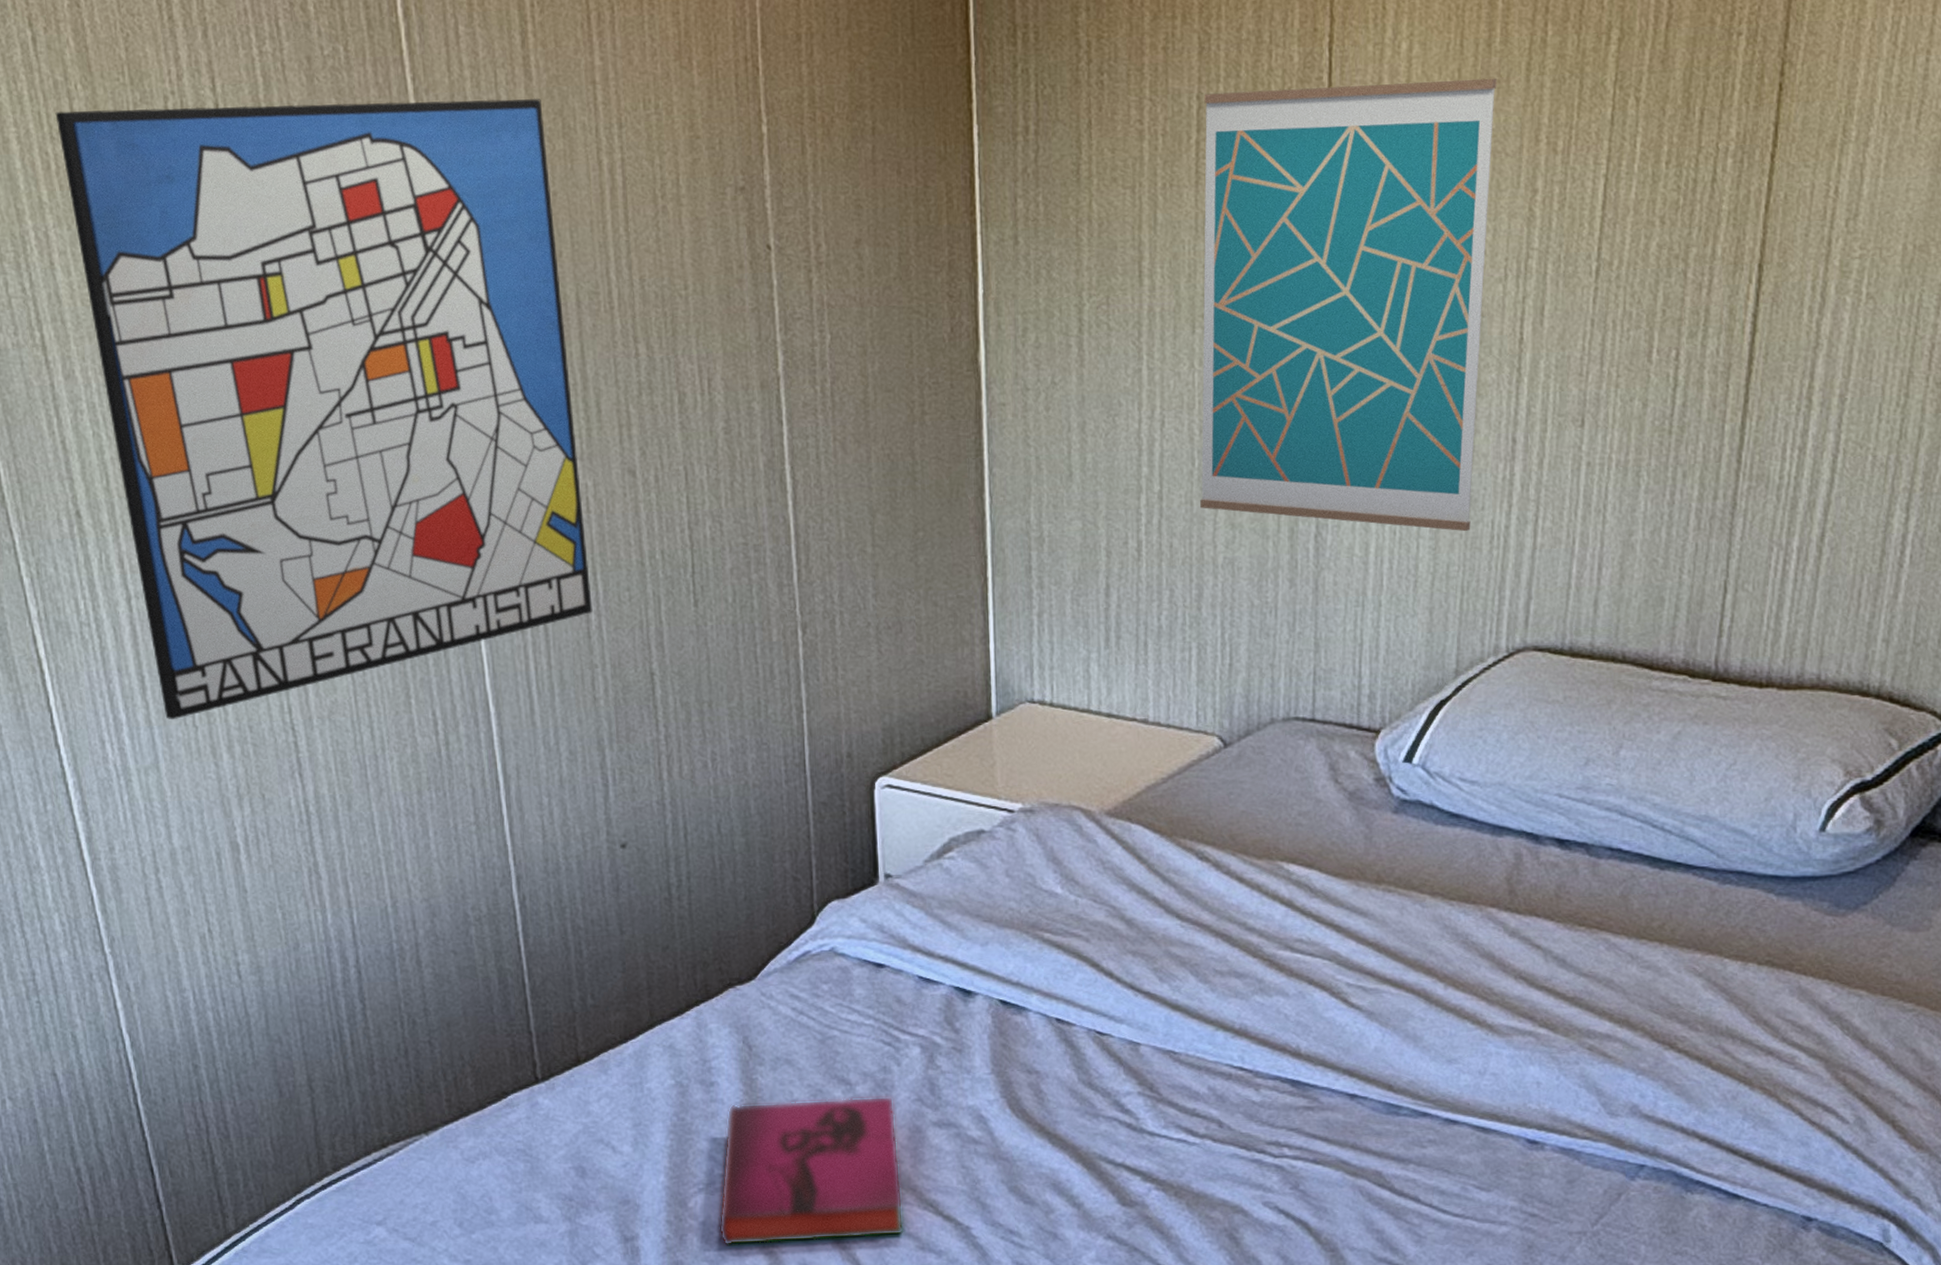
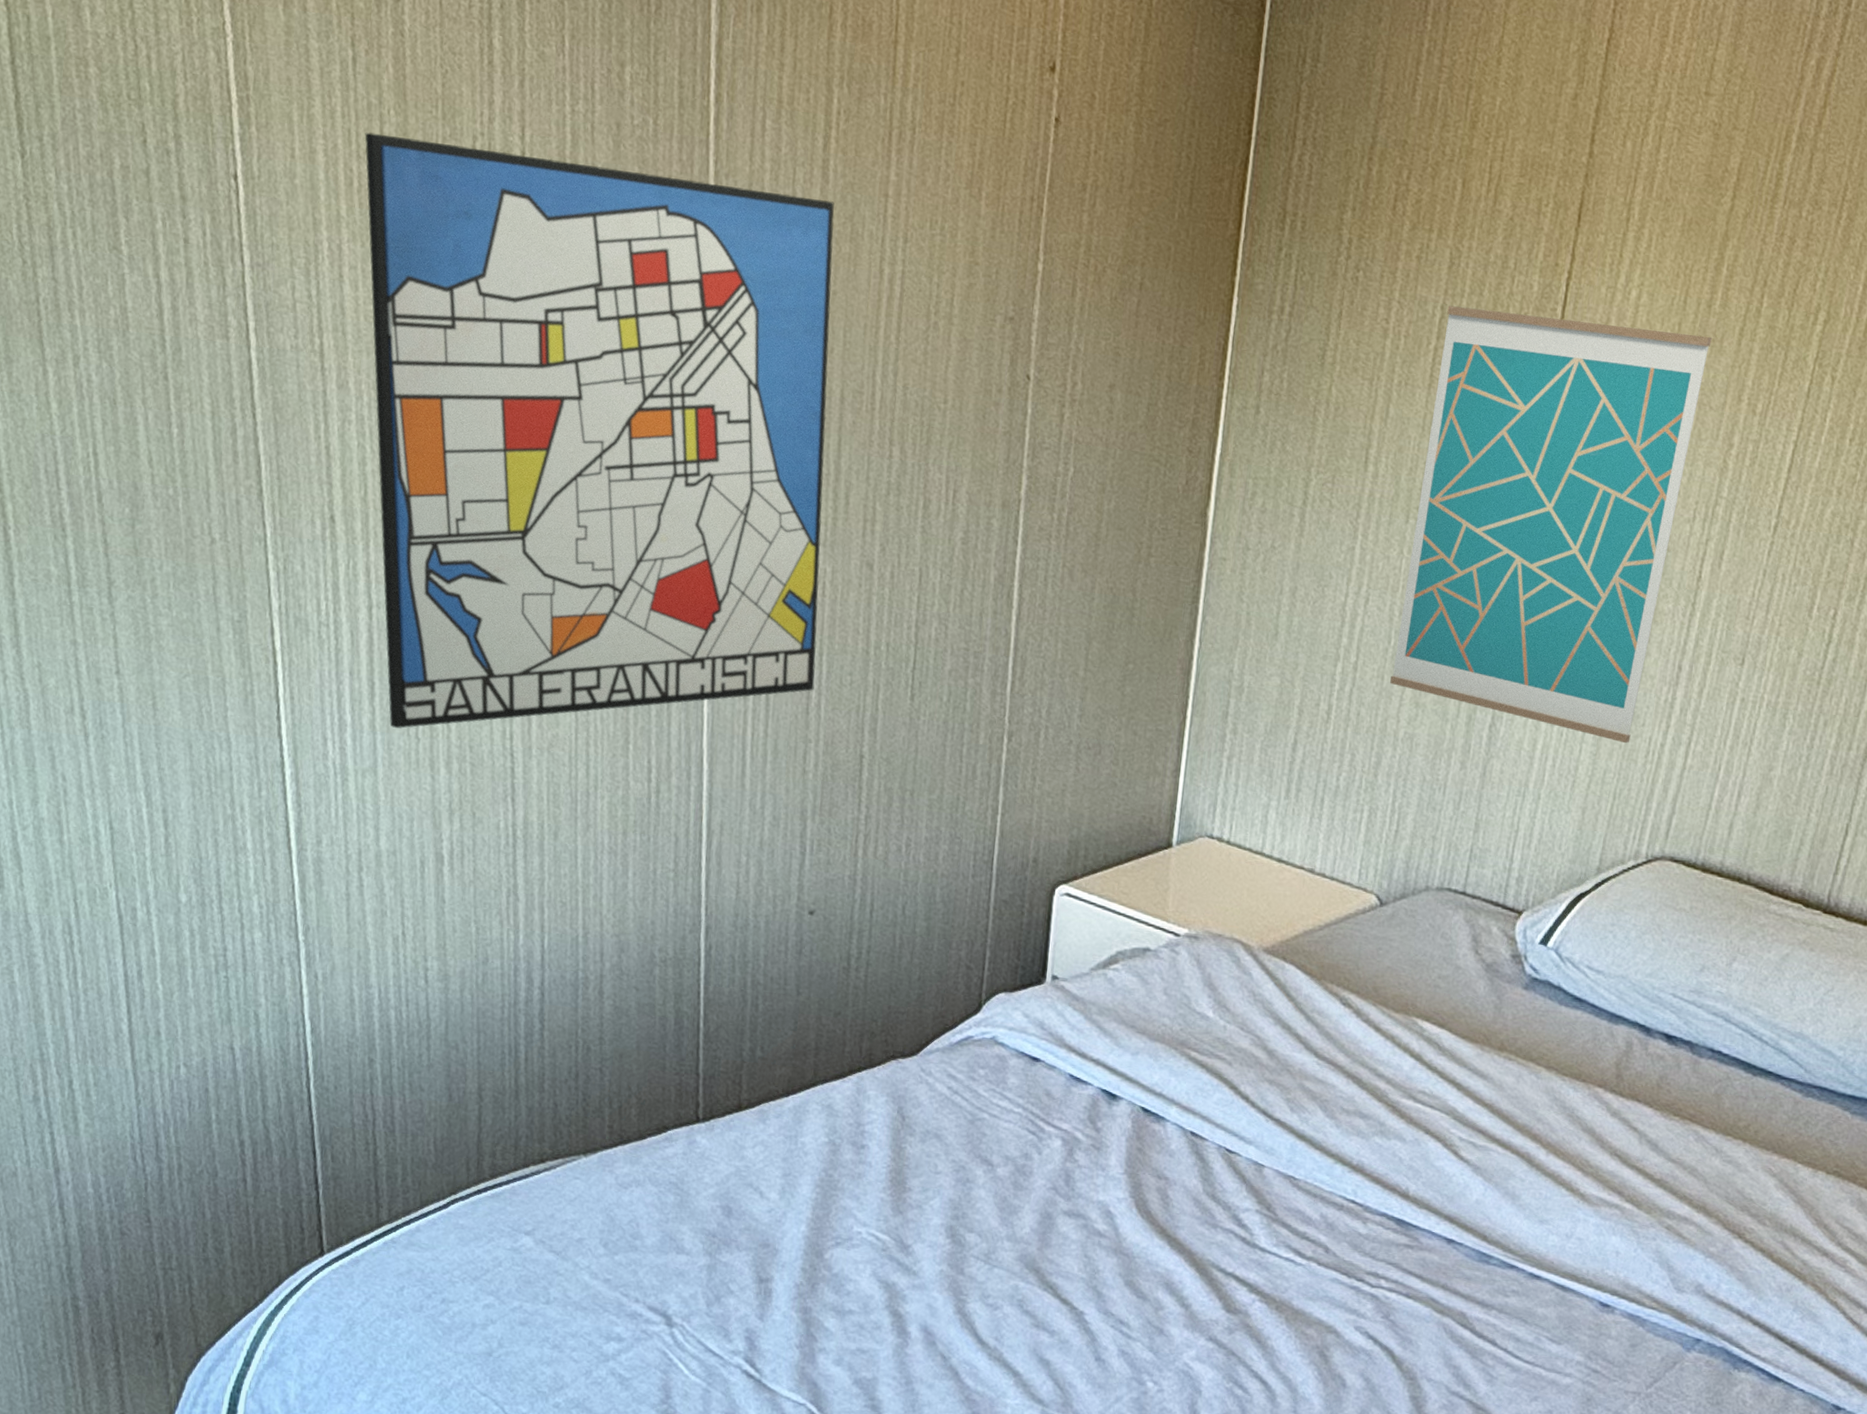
hardback book: present [718,1096,904,1246] -> none [849,1168,1031,1312]

